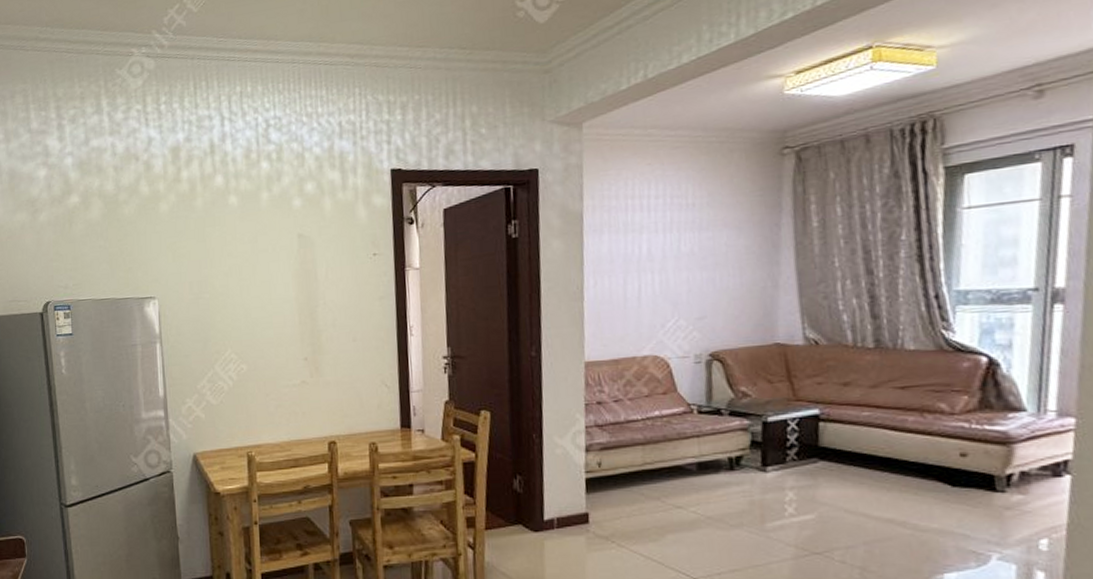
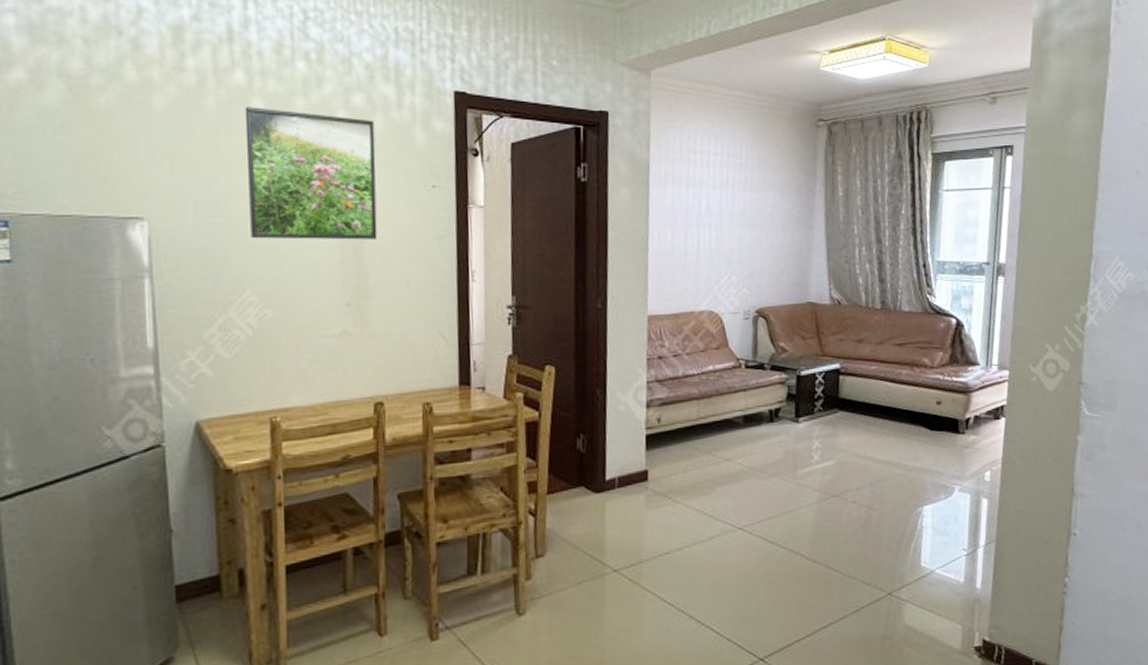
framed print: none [224,202,328,309] -> present [244,107,378,240]

